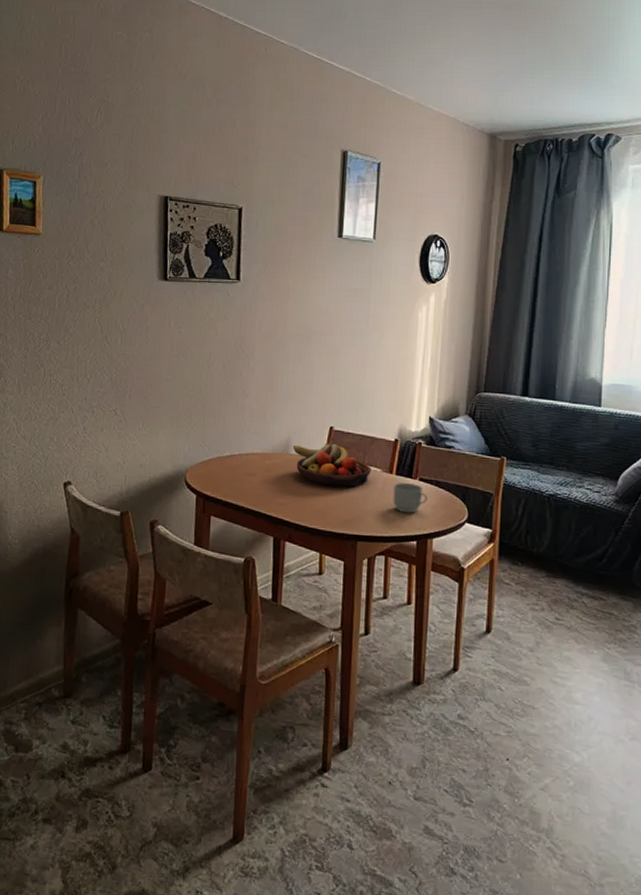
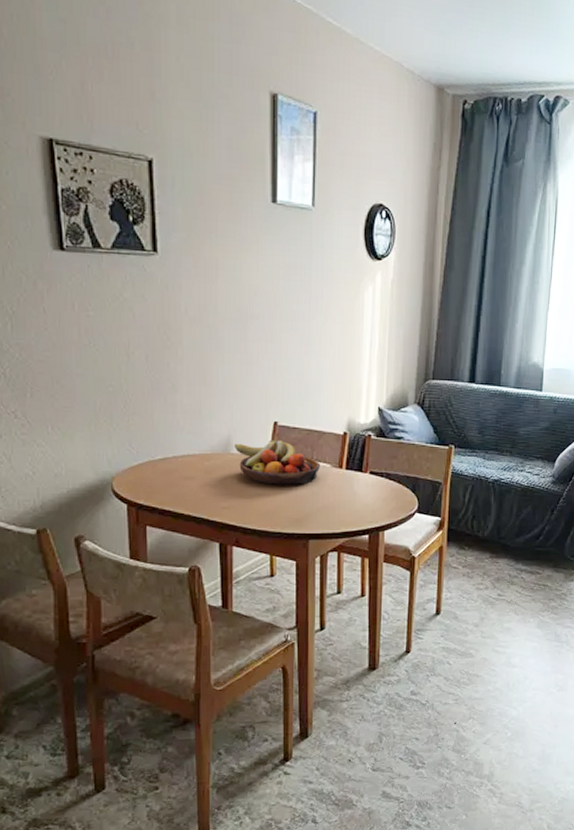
mug: present [393,483,428,513] -> none [343,477,379,507]

